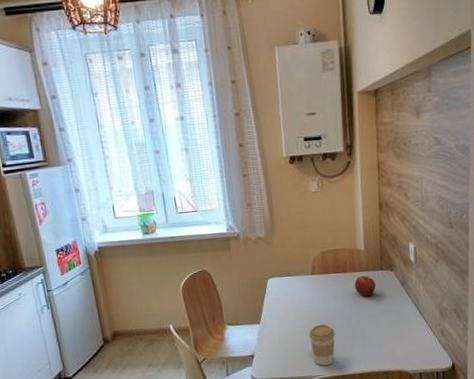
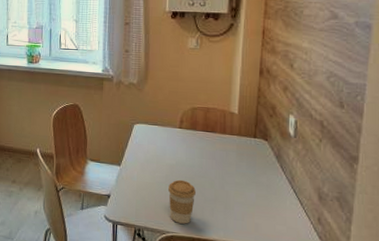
apple: present [355,275,376,297] -> none [223,139,246,162]

